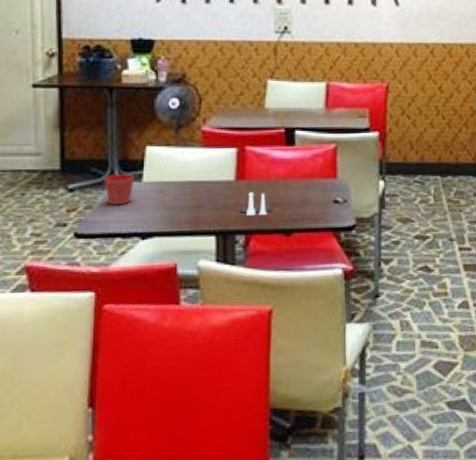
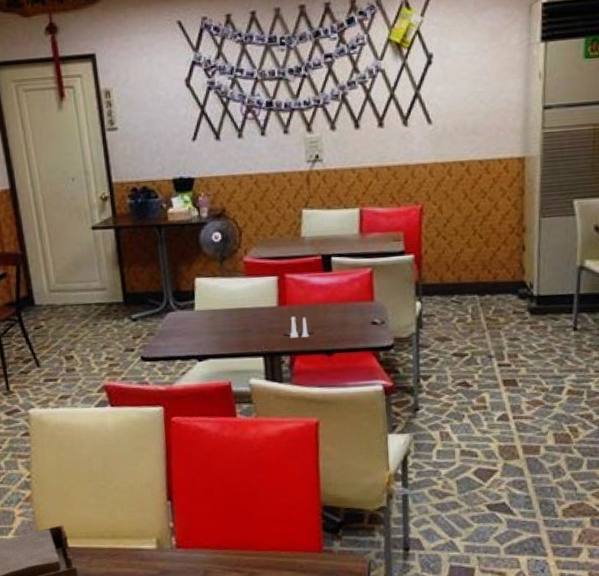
flower pot: present [104,173,135,206] -> none [161,303,188,332]

